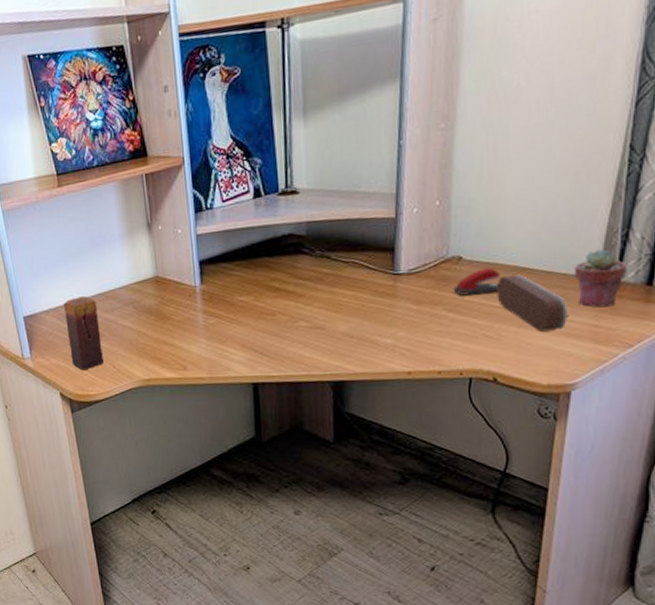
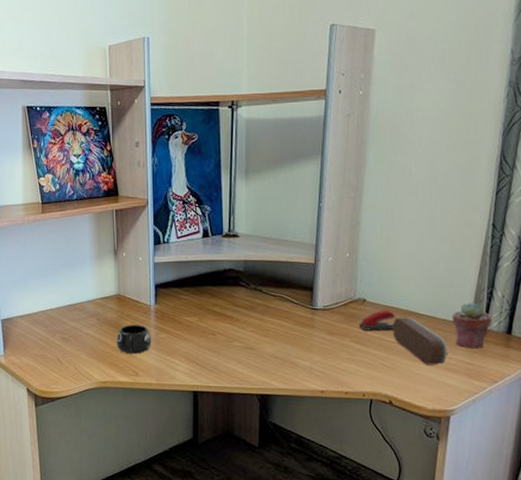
candle: present [64,296,105,371] -> none [37,306,68,370]
mug: none [158,310,200,346] -> present [117,325,152,354]

